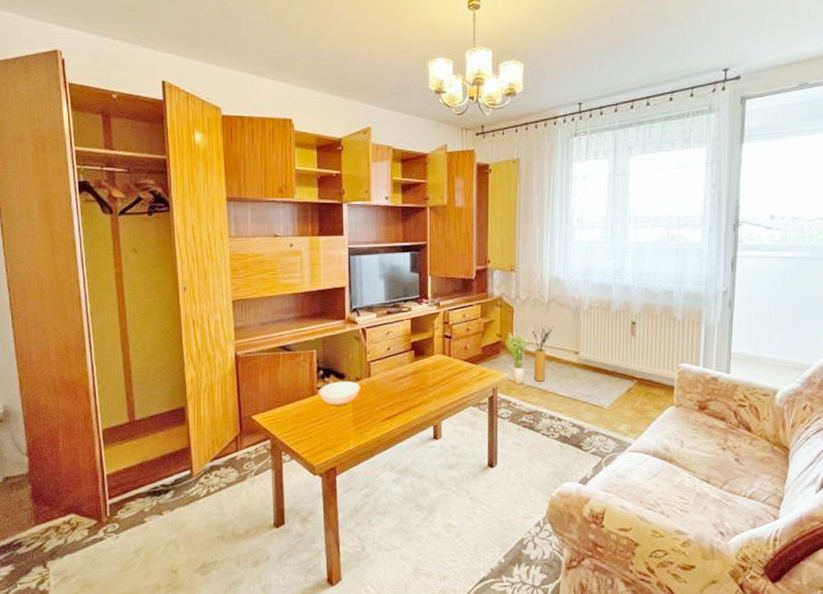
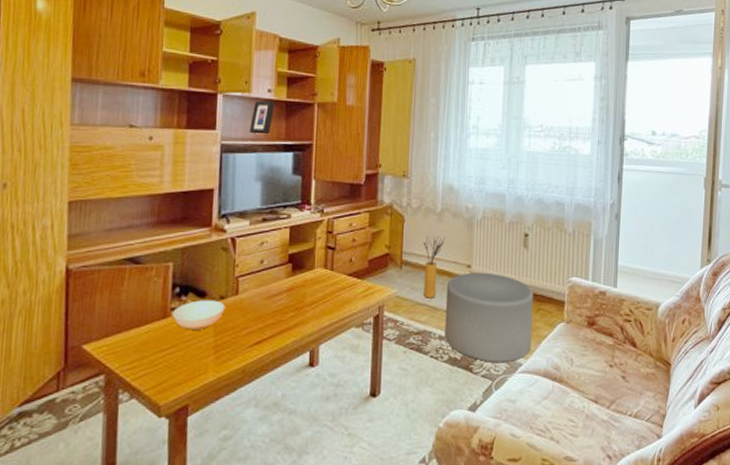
picture frame: none [372,208,392,238] -> present [250,100,275,135]
potted plant: present [505,331,529,384] -> none [394,242,420,301]
pouf: none [555,359,642,441] -> present [444,272,534,362]

